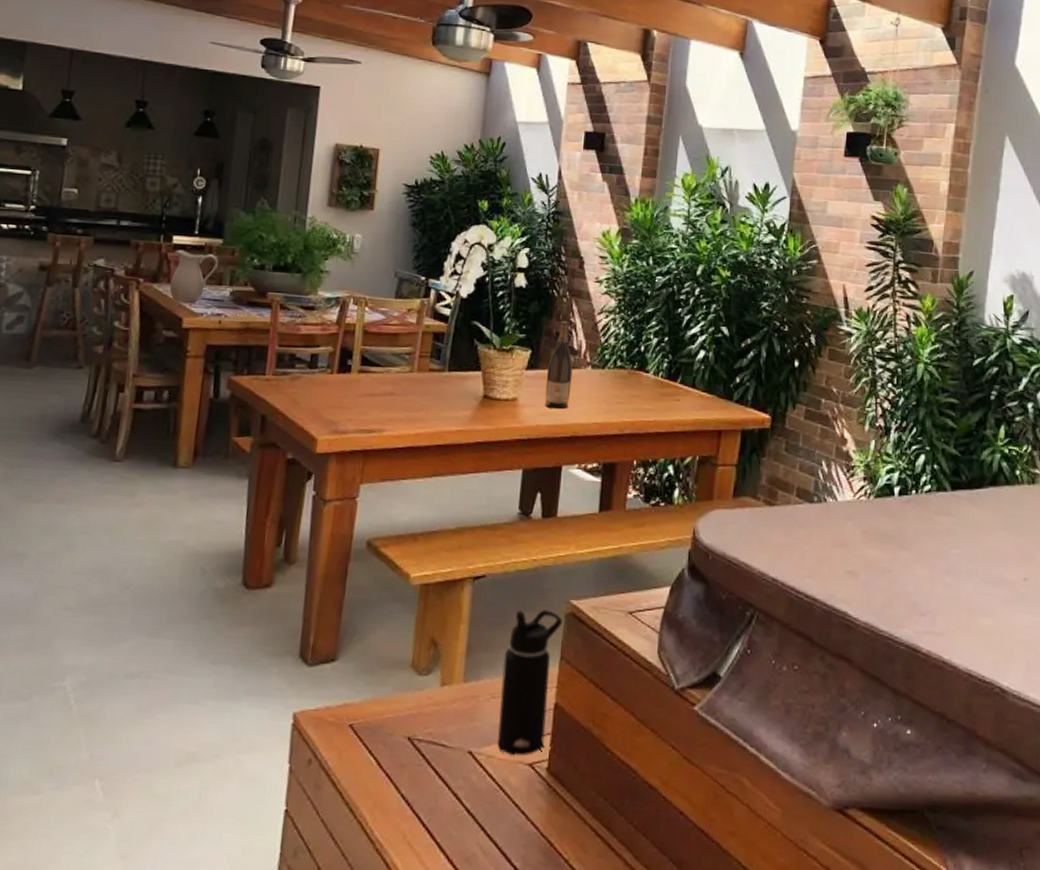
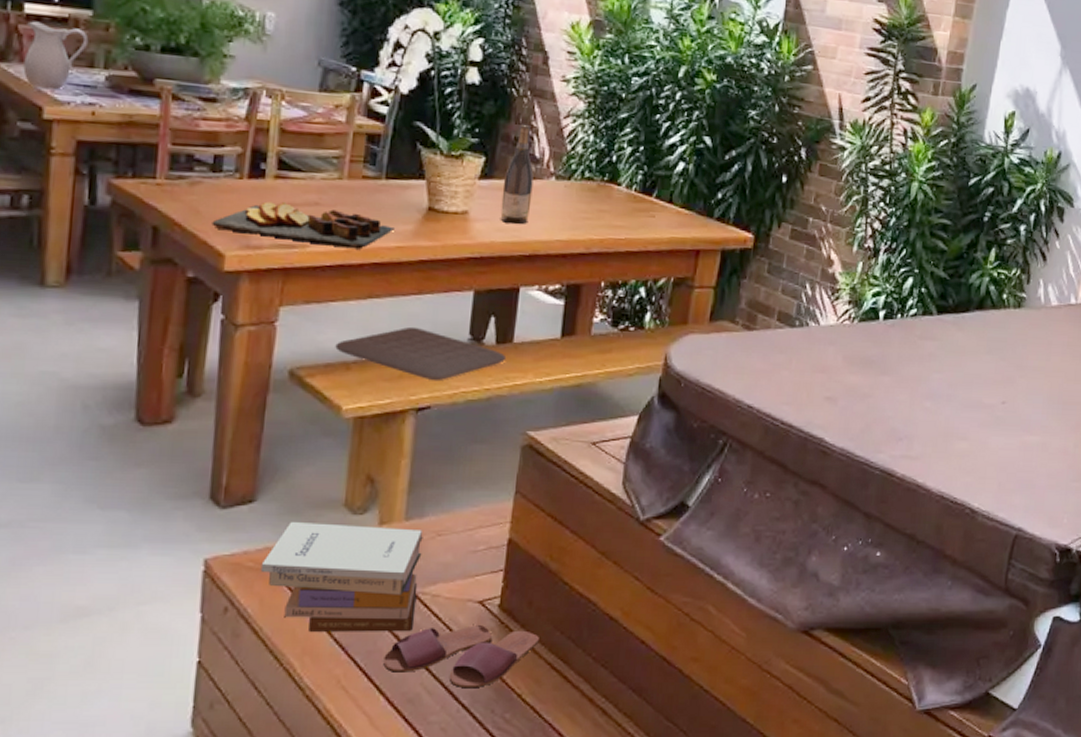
food platter: none [308,392,456,433] -> present [212,201,396,249]
books: none [339,679,479,790] -> present [260,521,423,632]
cushion: none [405,502,551,552] -> present [335,326,507,381]
slippers: none [444,787,584,851] -> present [383,625,539,689]
water bottle: present [498,609,563,757] -> none [444,442,519,594]

